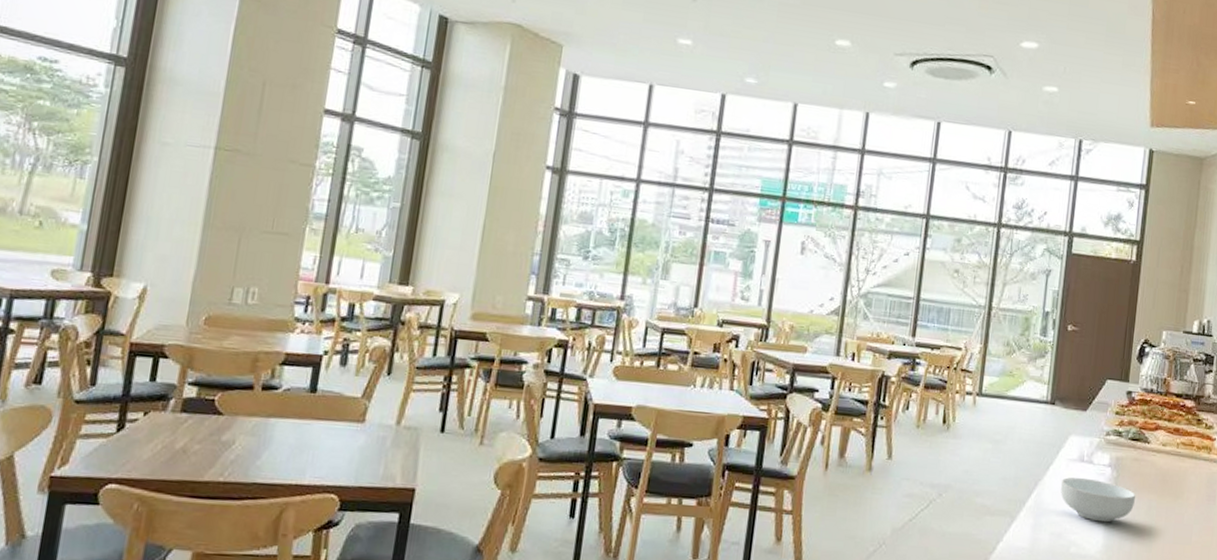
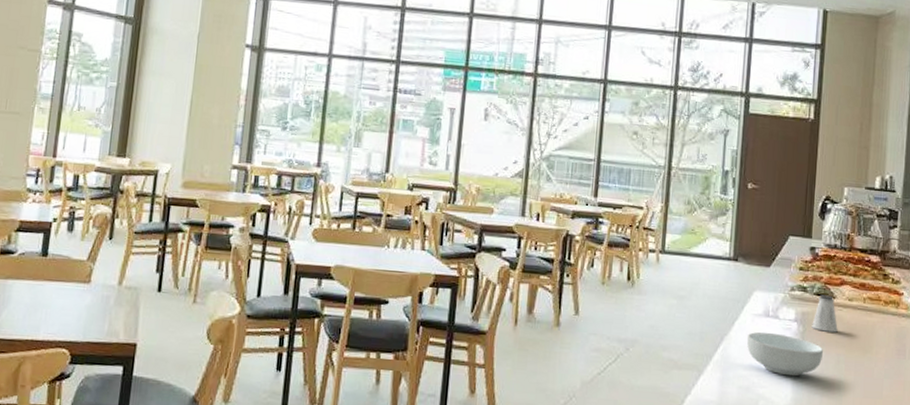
saltshaker: none [1125,439,1151,478] -> present [812,294,838,333]

